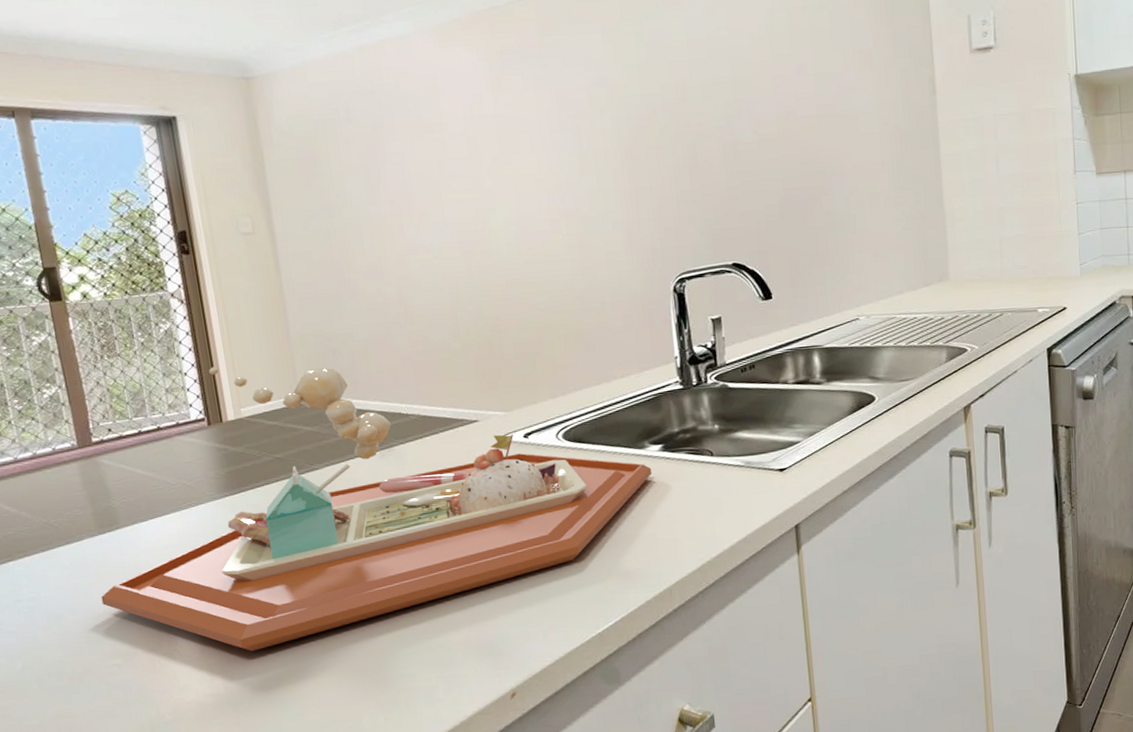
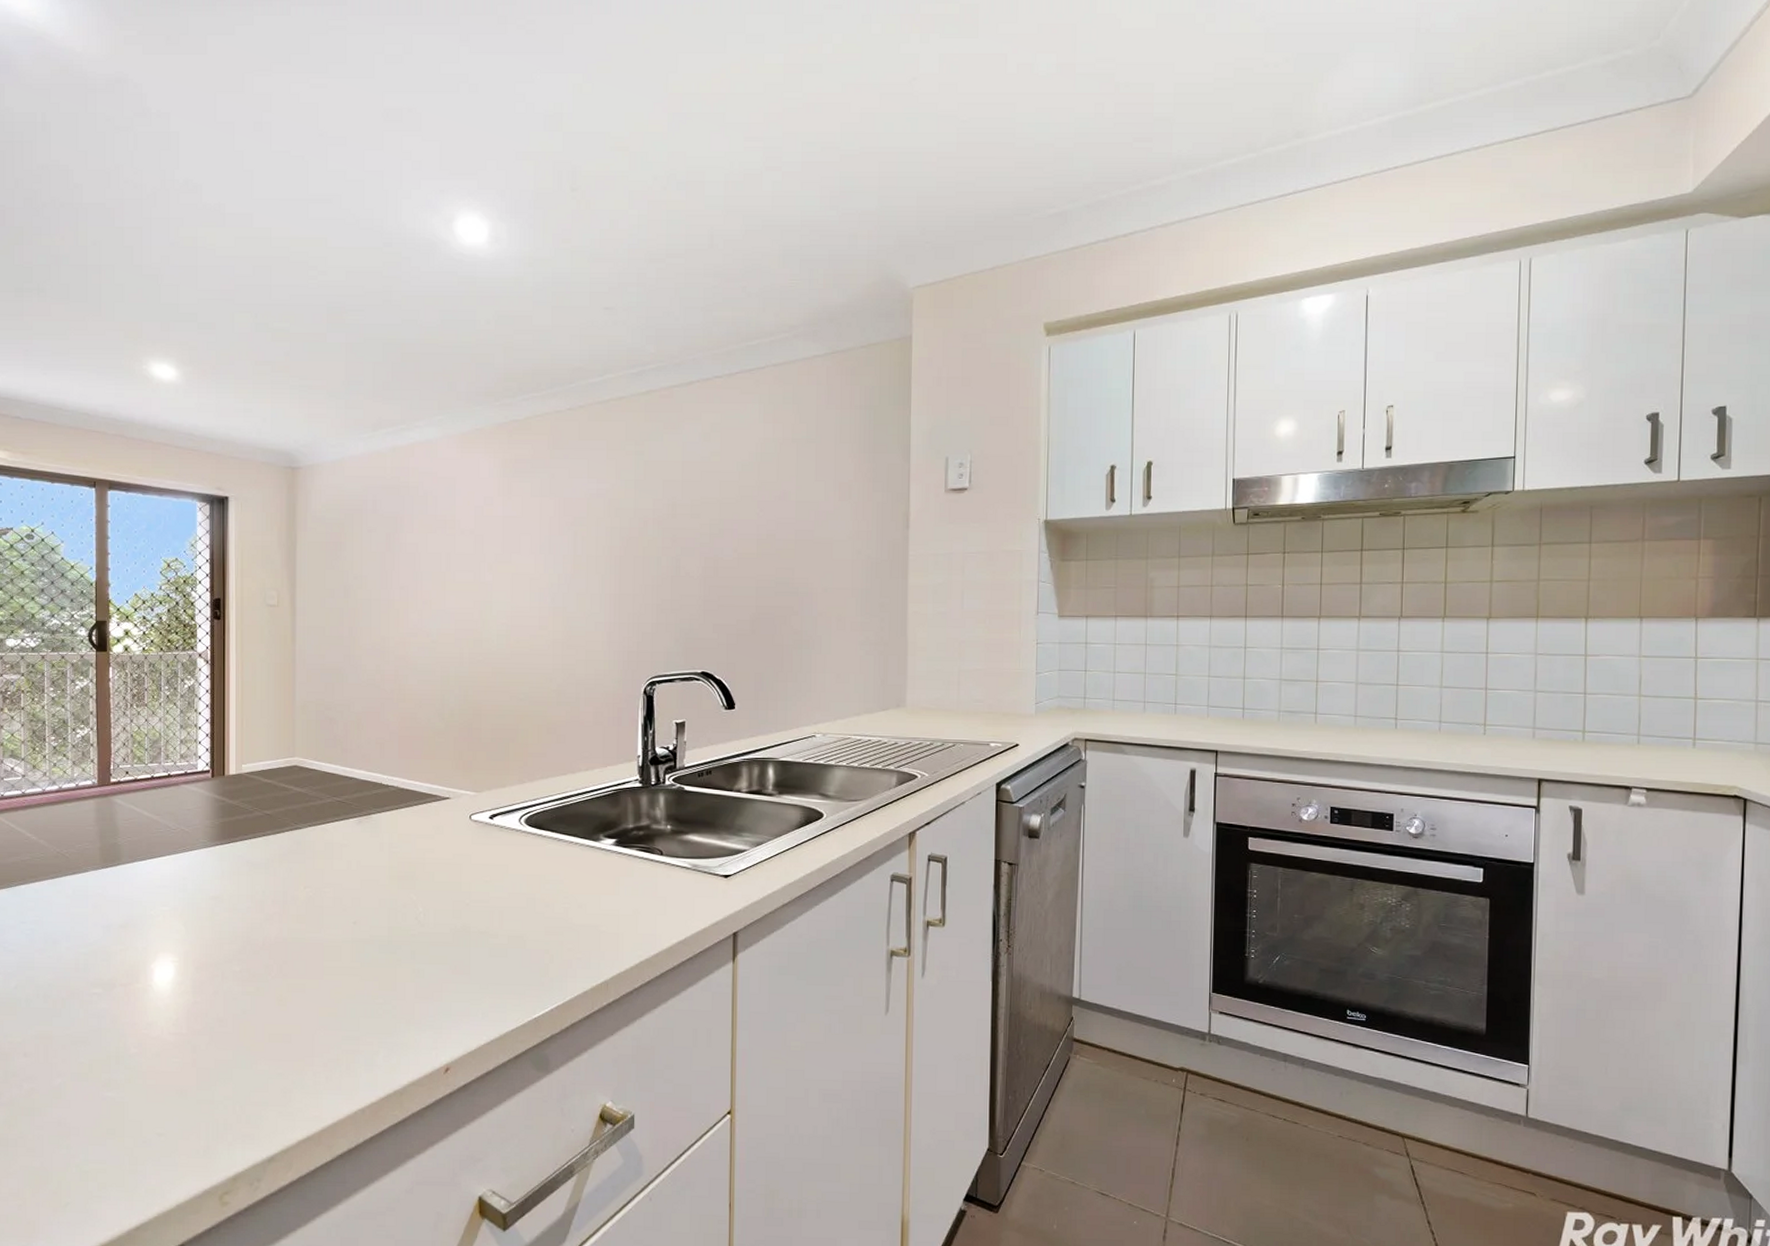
food tray: present [101,366,652,652] -> none [94,723,604,996]

